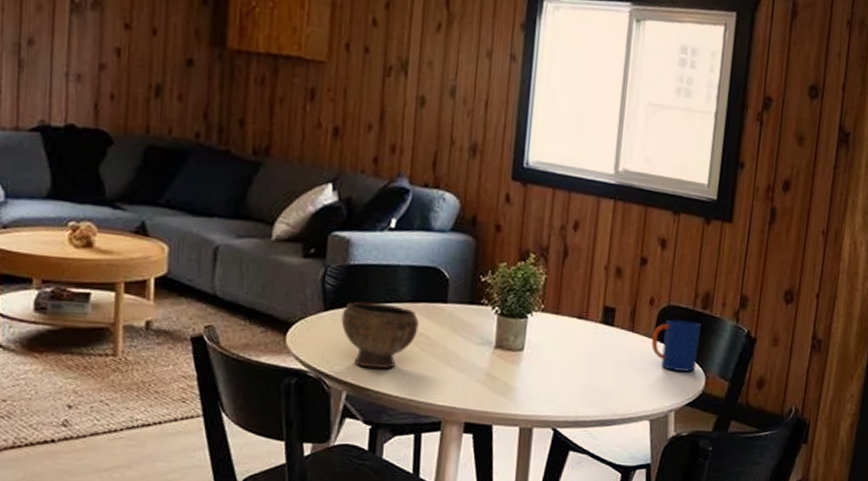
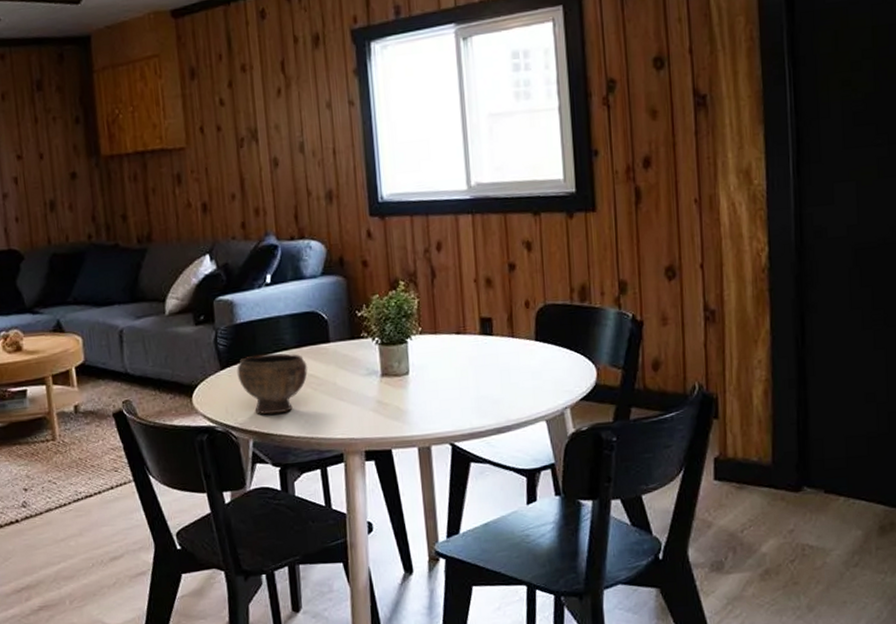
mug: present [651,319,701,372] -> none [534,316,584,368]

